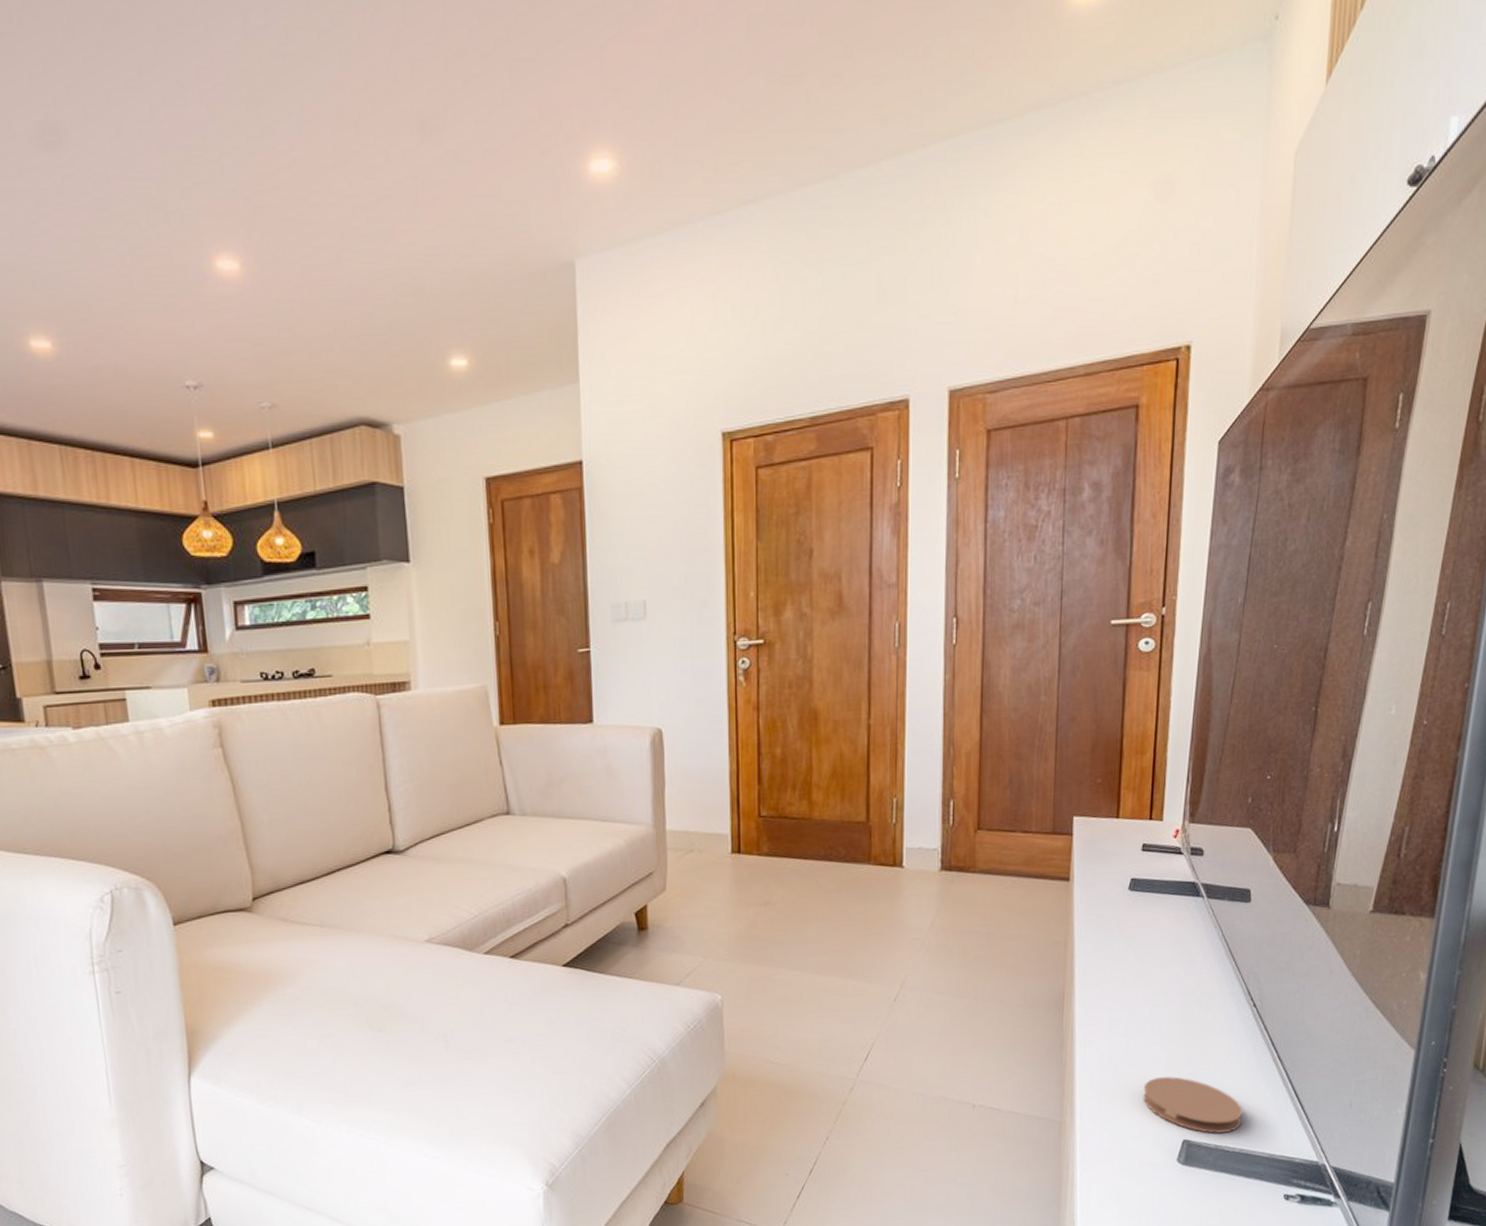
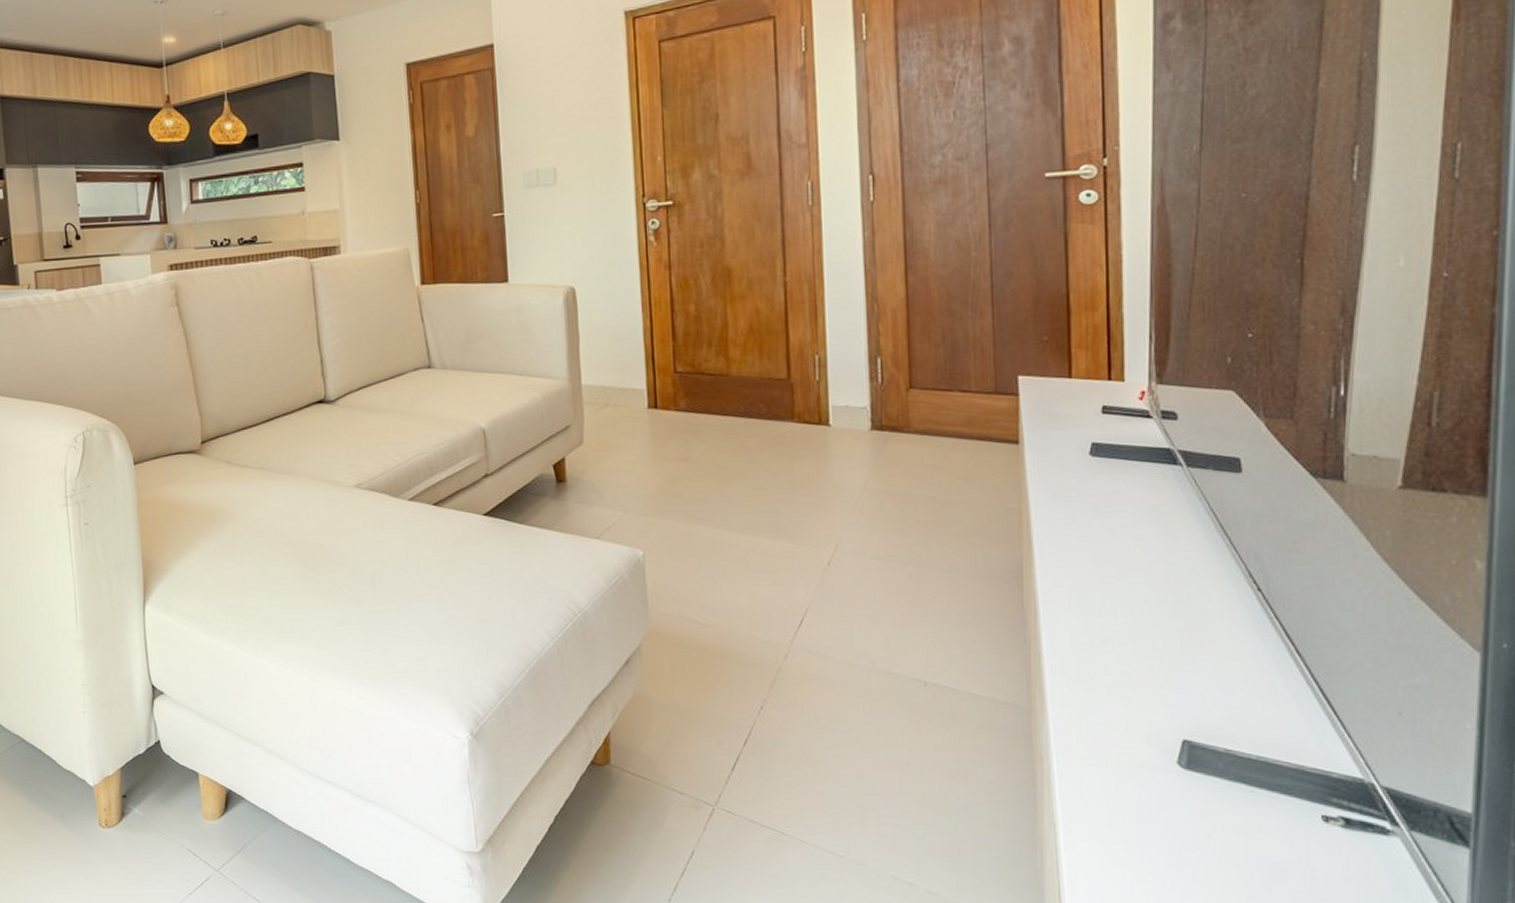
coaster: present [1143,1076,1243,1134] -> none [1127,666,1257,736]

